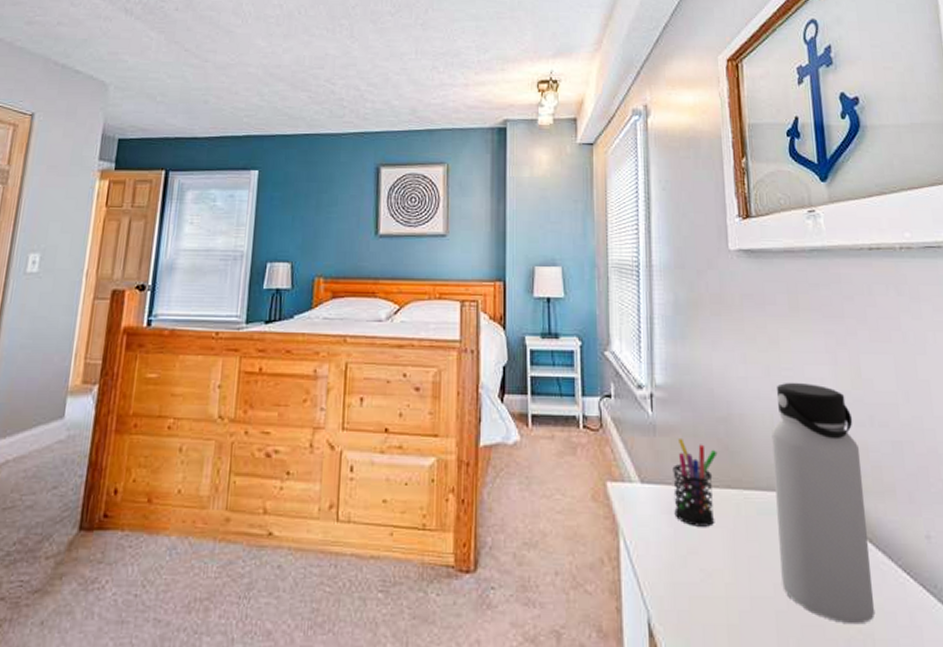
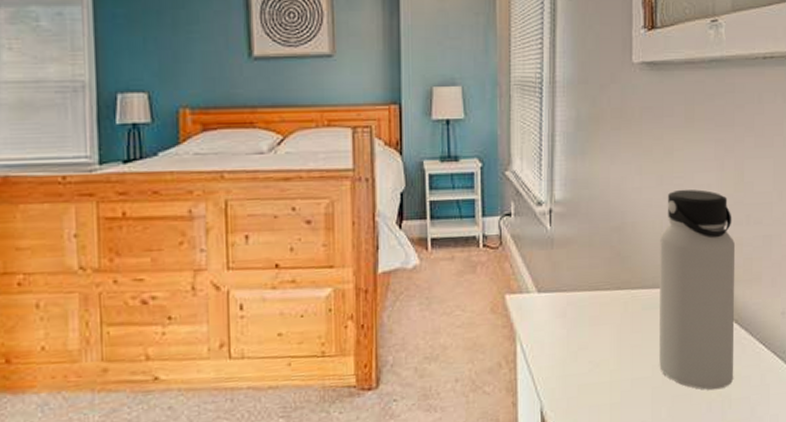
pen holder: present [672,437,718,527] -> none [568,248,610,326]

